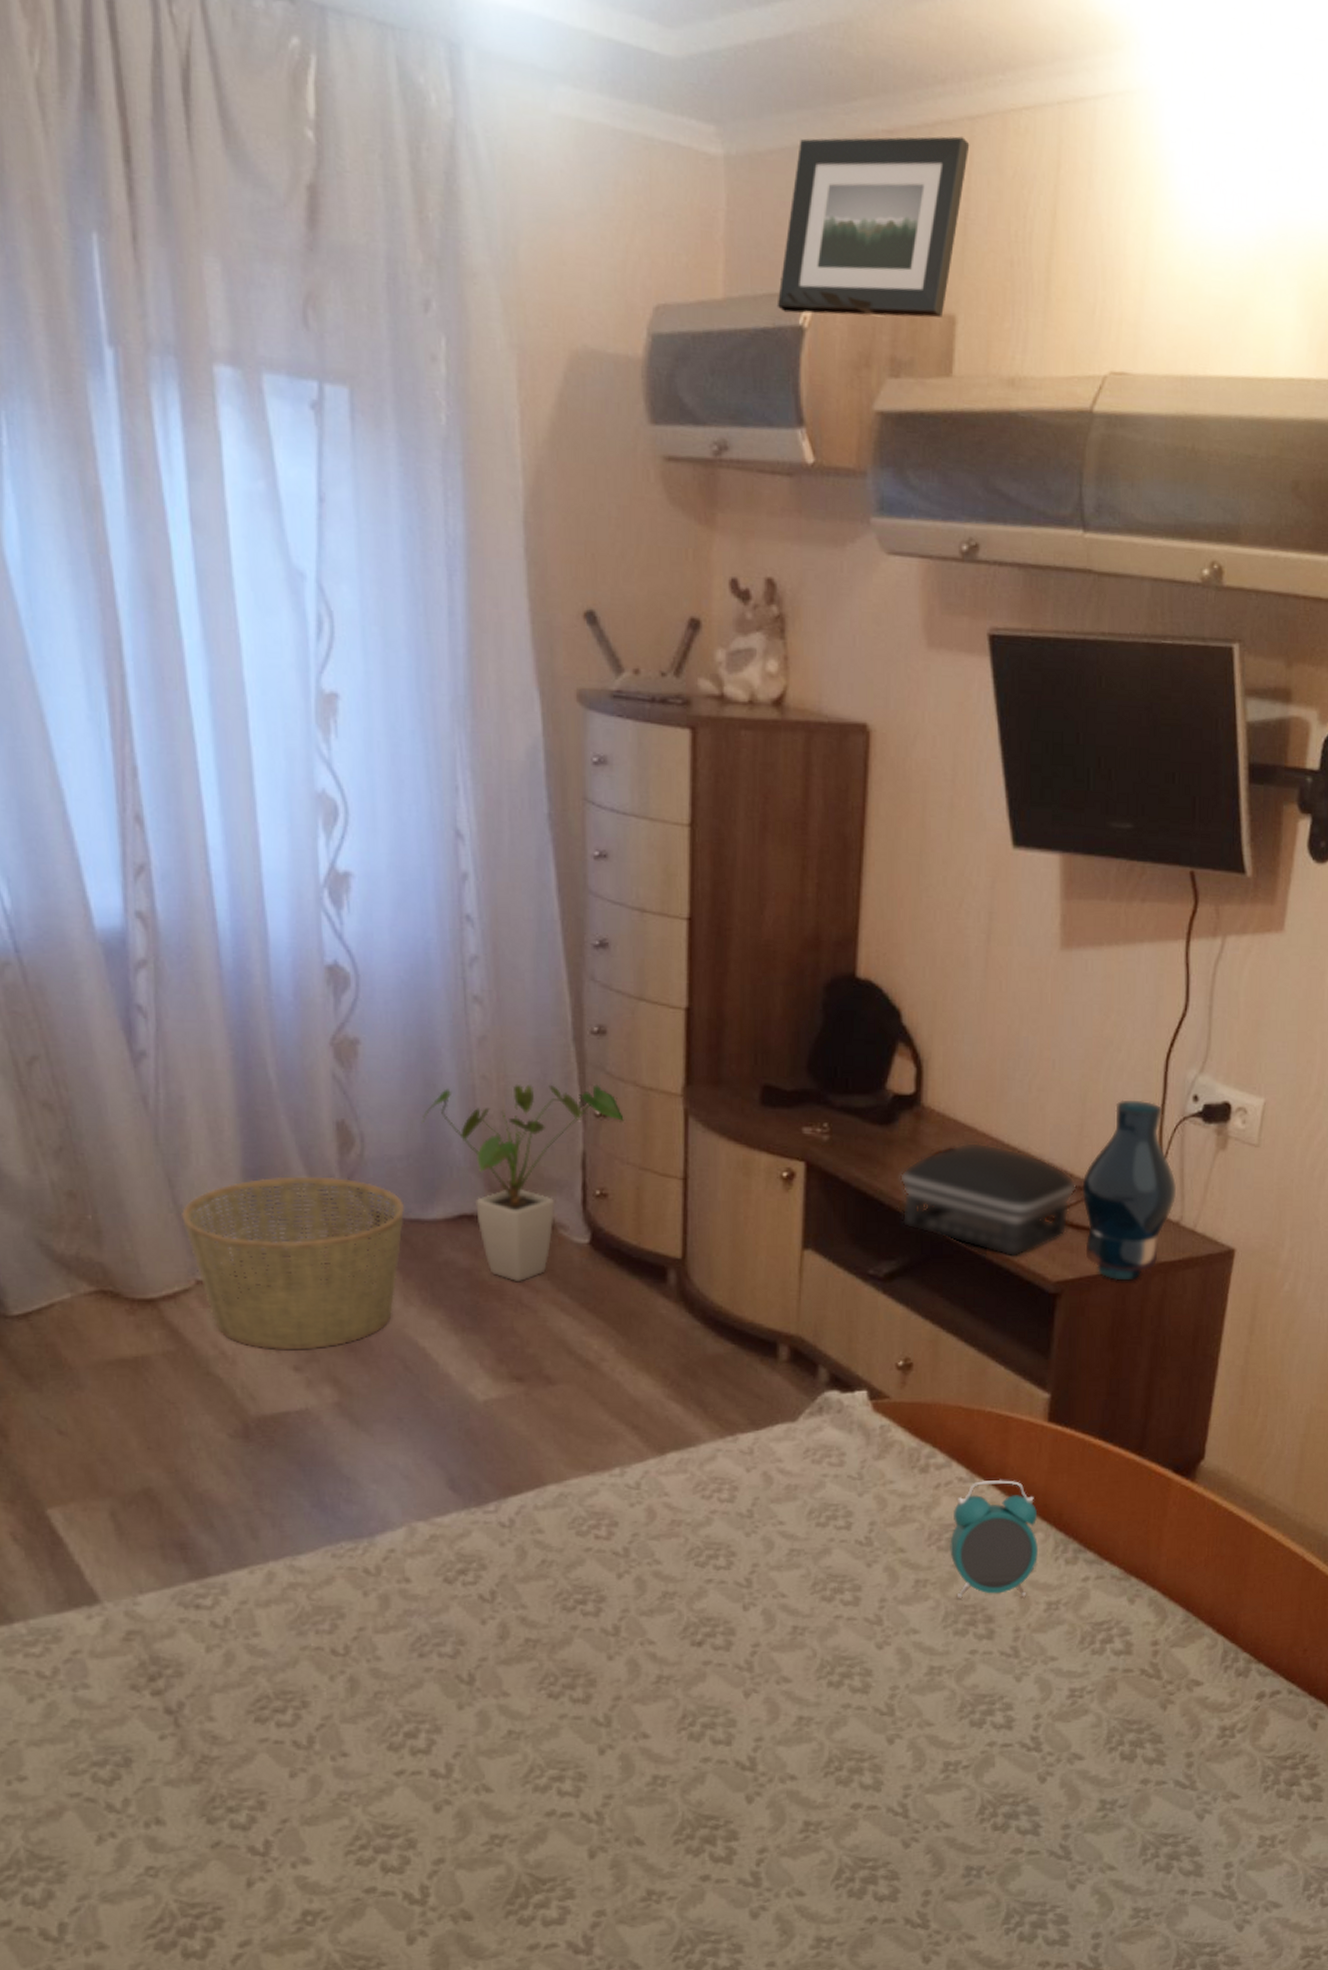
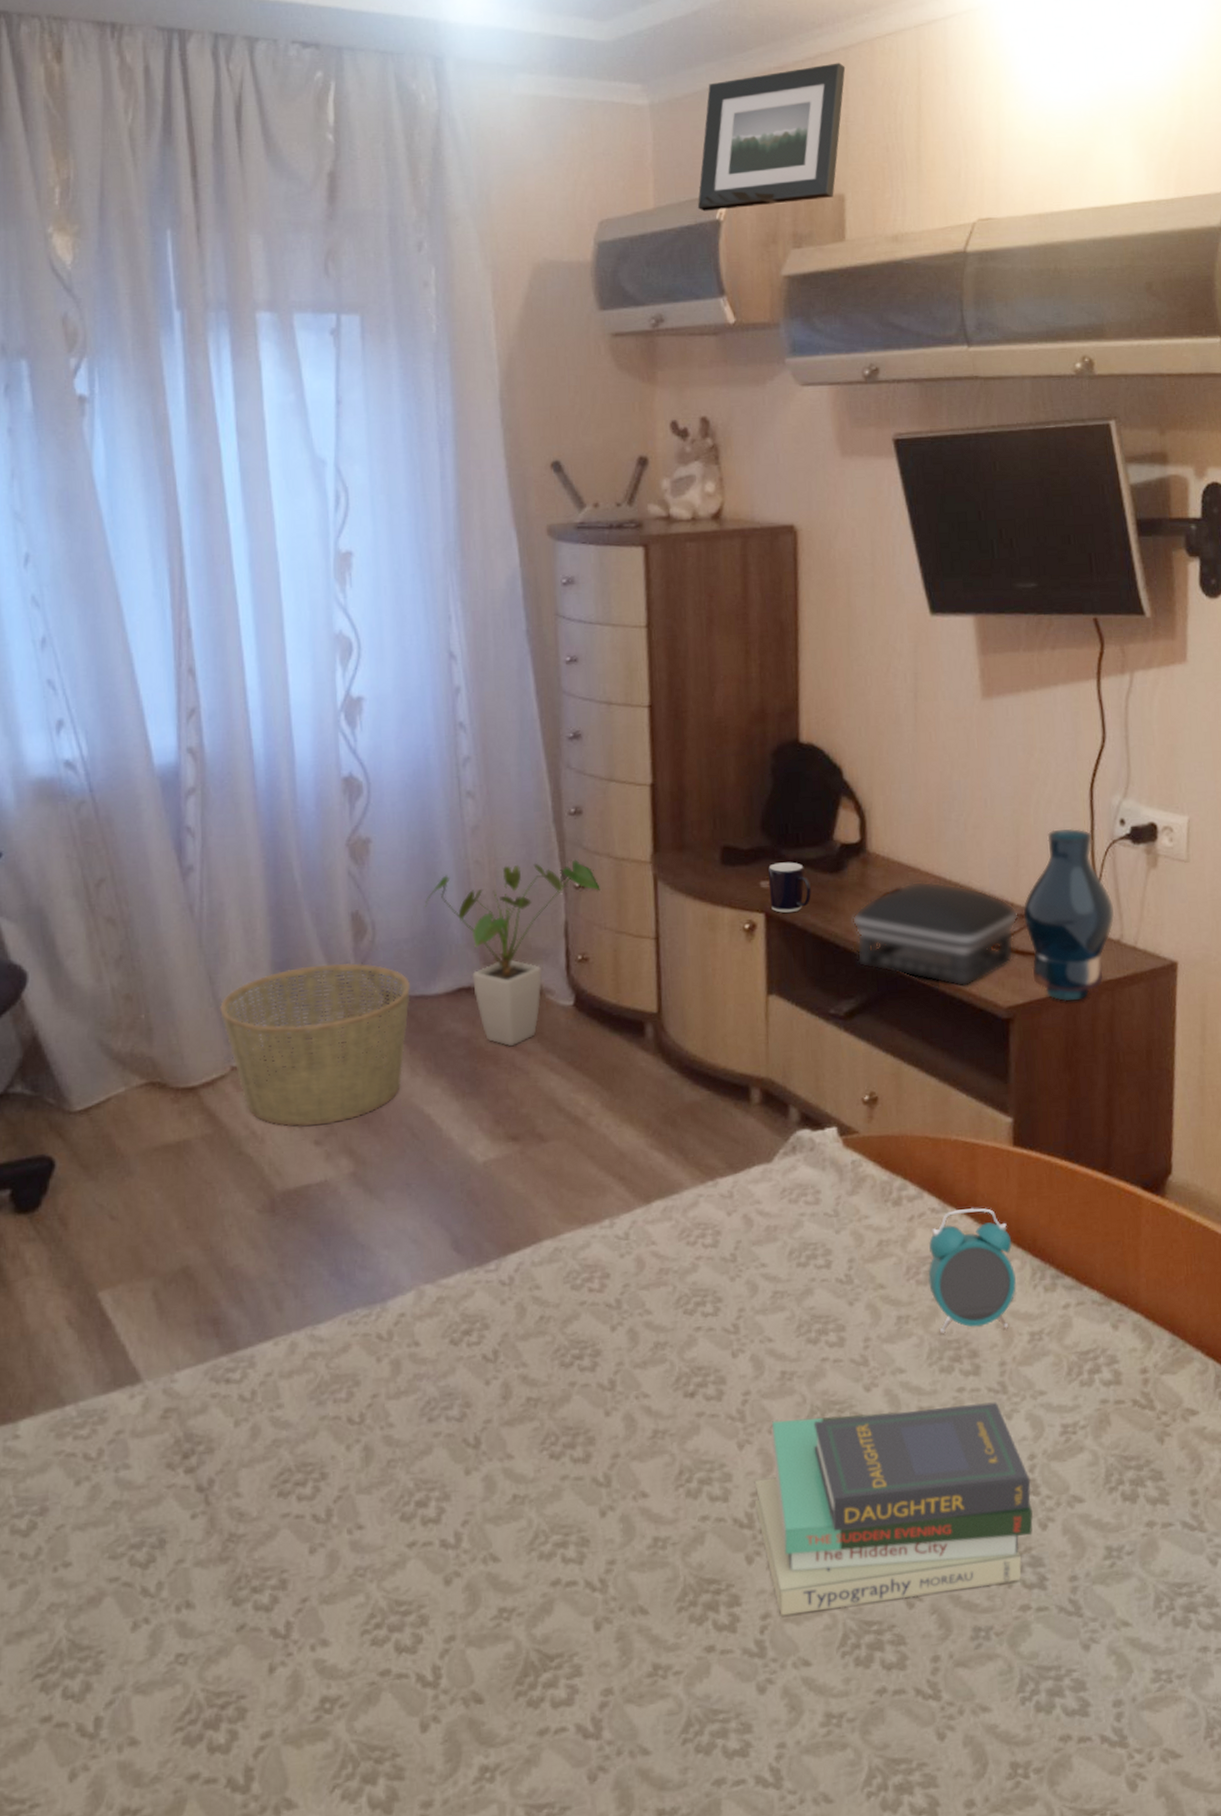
books: none [758,1665,1034,1851] -> present [754,1402,1033,1616]
mug: none [811,1108,858,1164] -> present [767,862,811,914]

